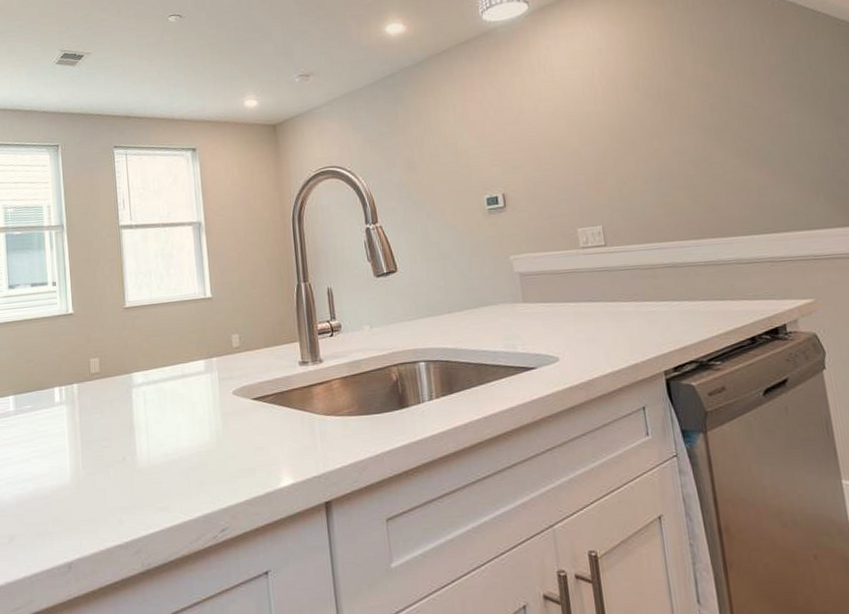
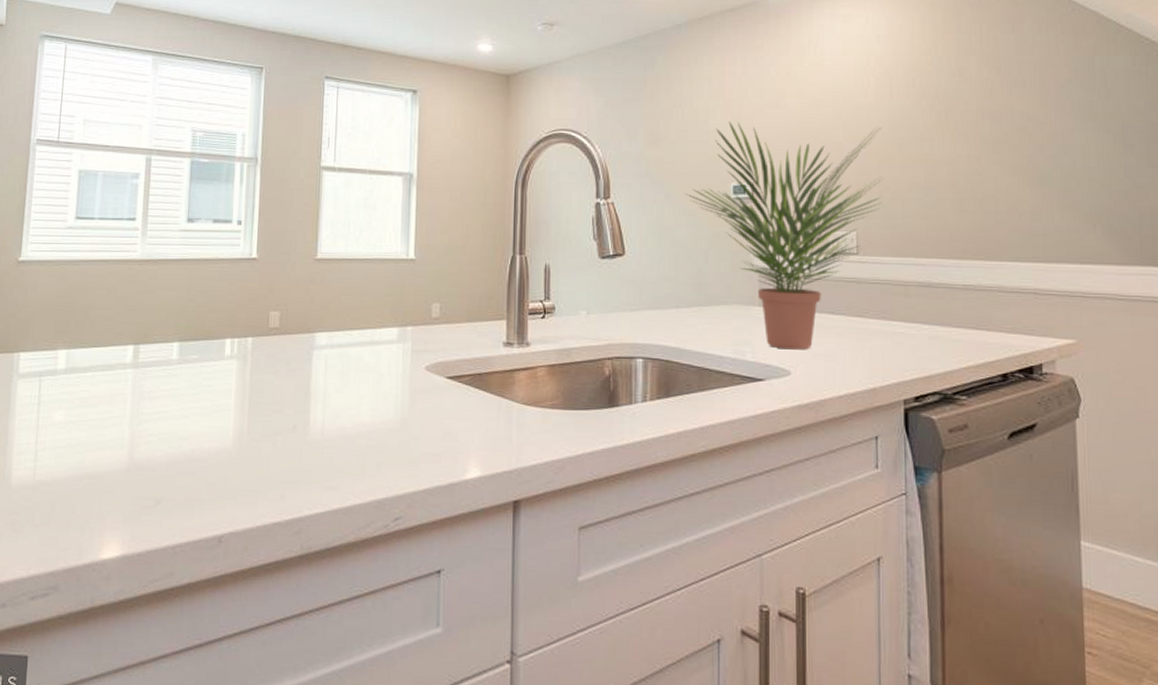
potted plant: none [443,130,623,339] -> present [684,121,884,350]

